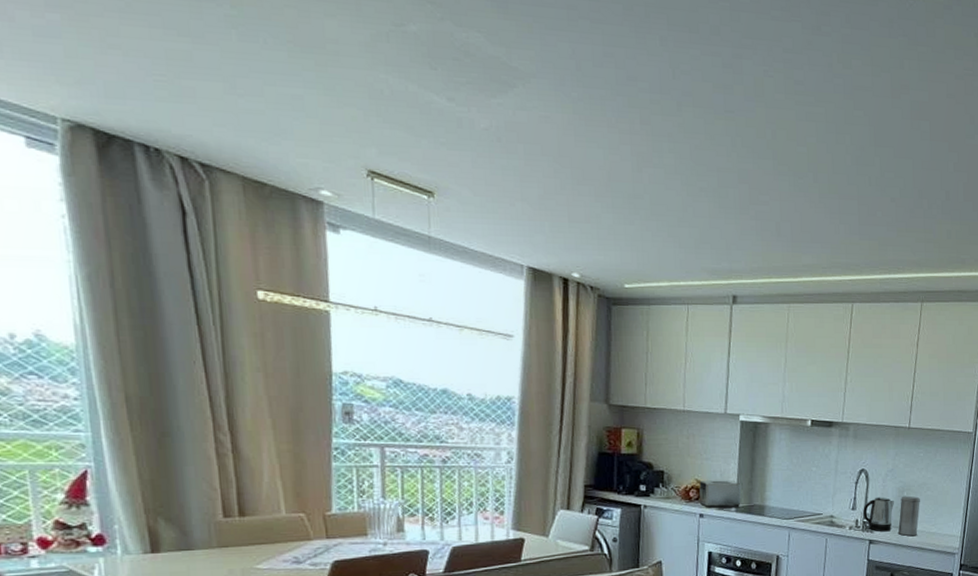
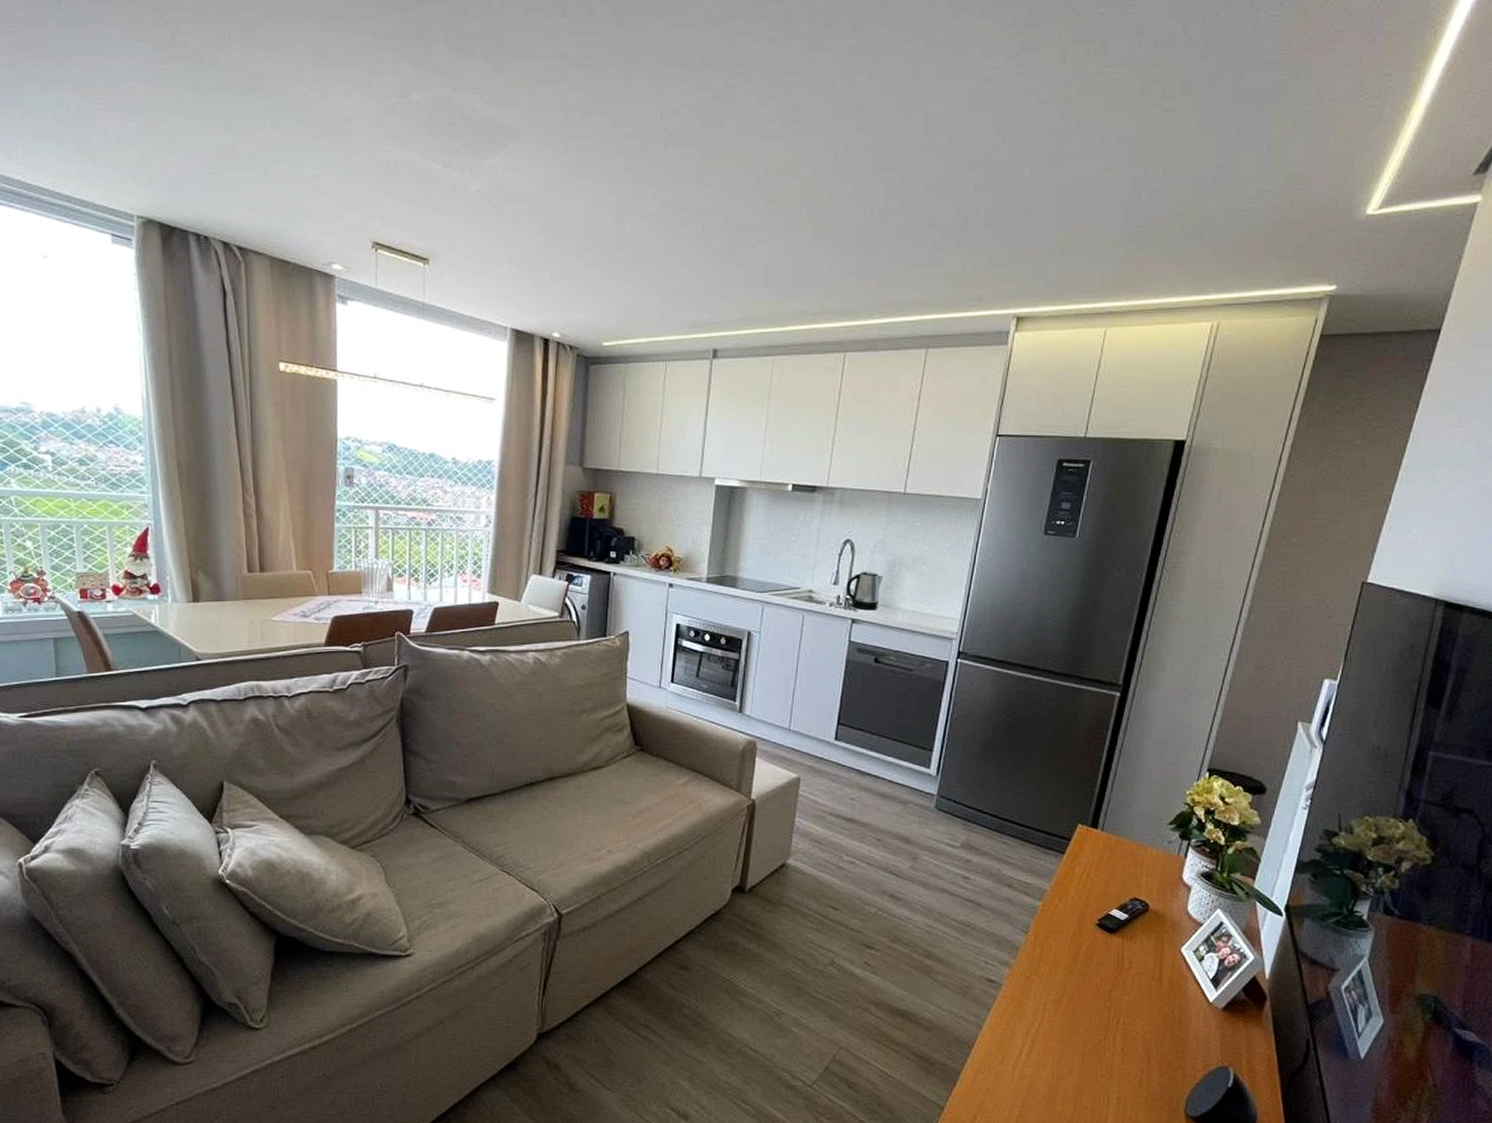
toaster: present [698,480,742,509] -> none [669,548,714,579]
canister: present [897,495,920,537] -> none [885,570,913,617]

